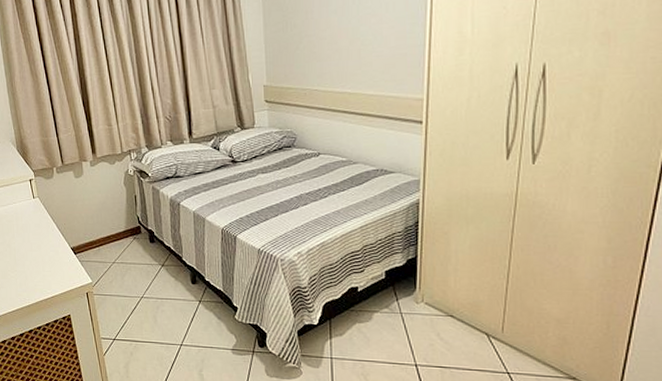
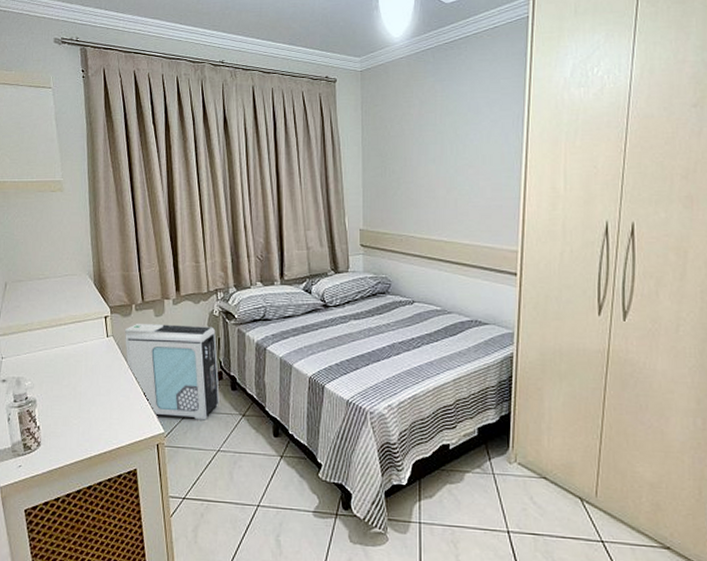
air purifier: none [48,184,140,271] -> present [124,323,220,421]

